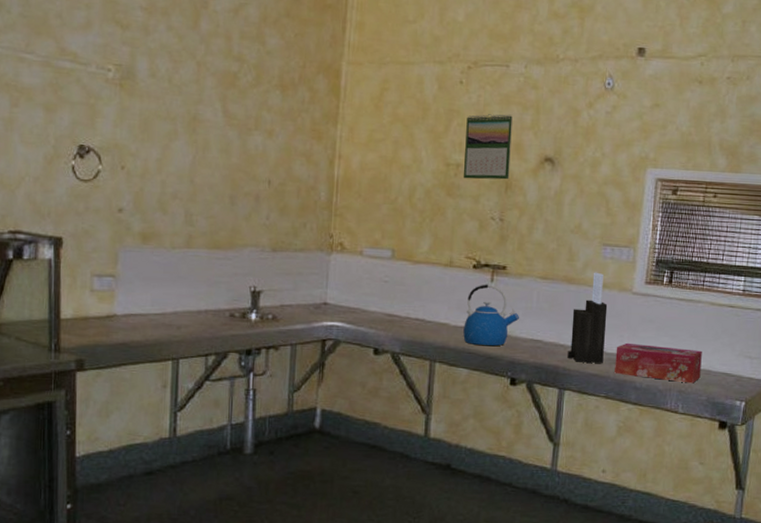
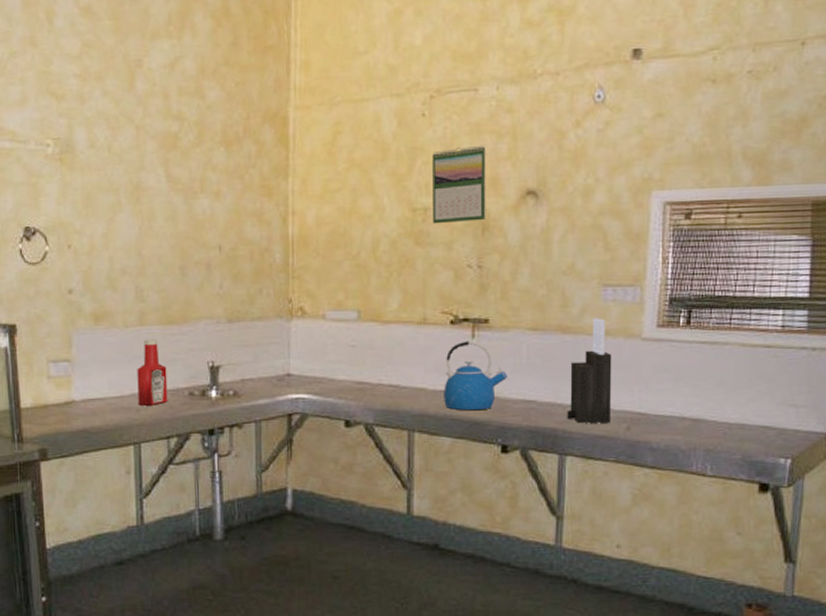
ketchup bottle: none [179,261,210,324] -> present [137,339,168,406]
tissue box: present [614,342,702,384] -> none [625,397,733,441]

